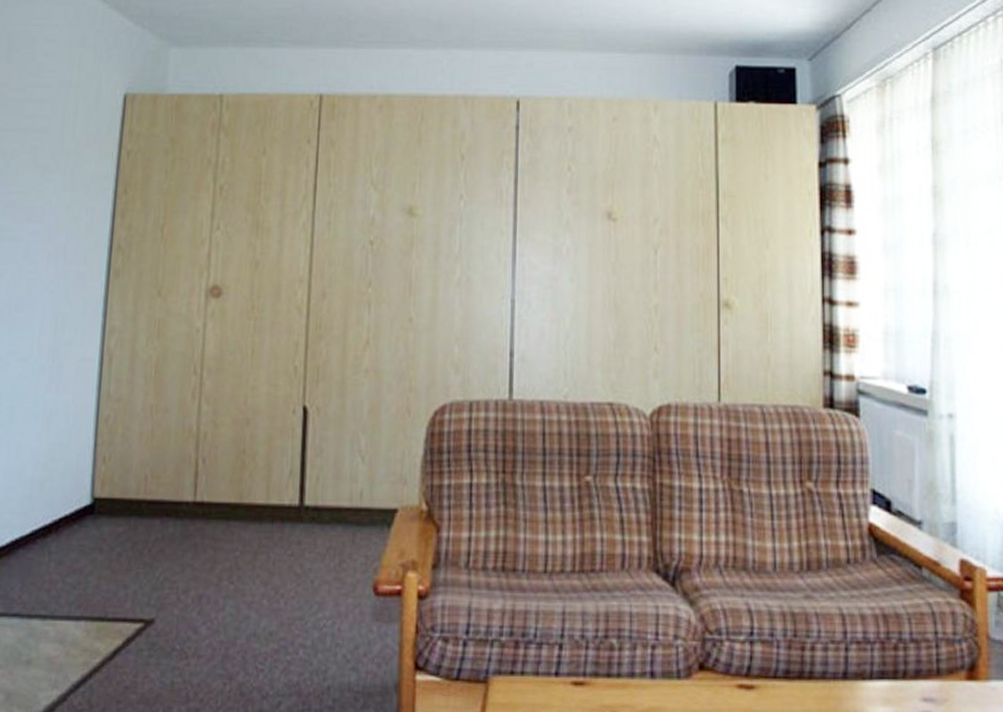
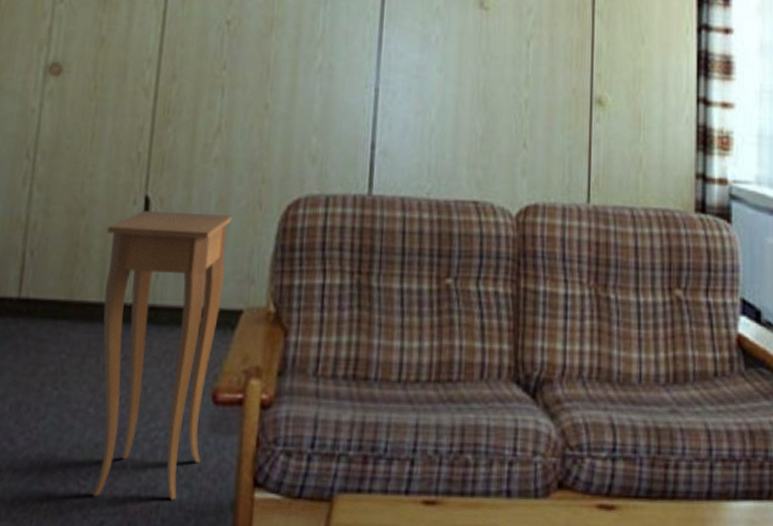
side table: none [270,419,384,683] -> present [93,210,233,501]

